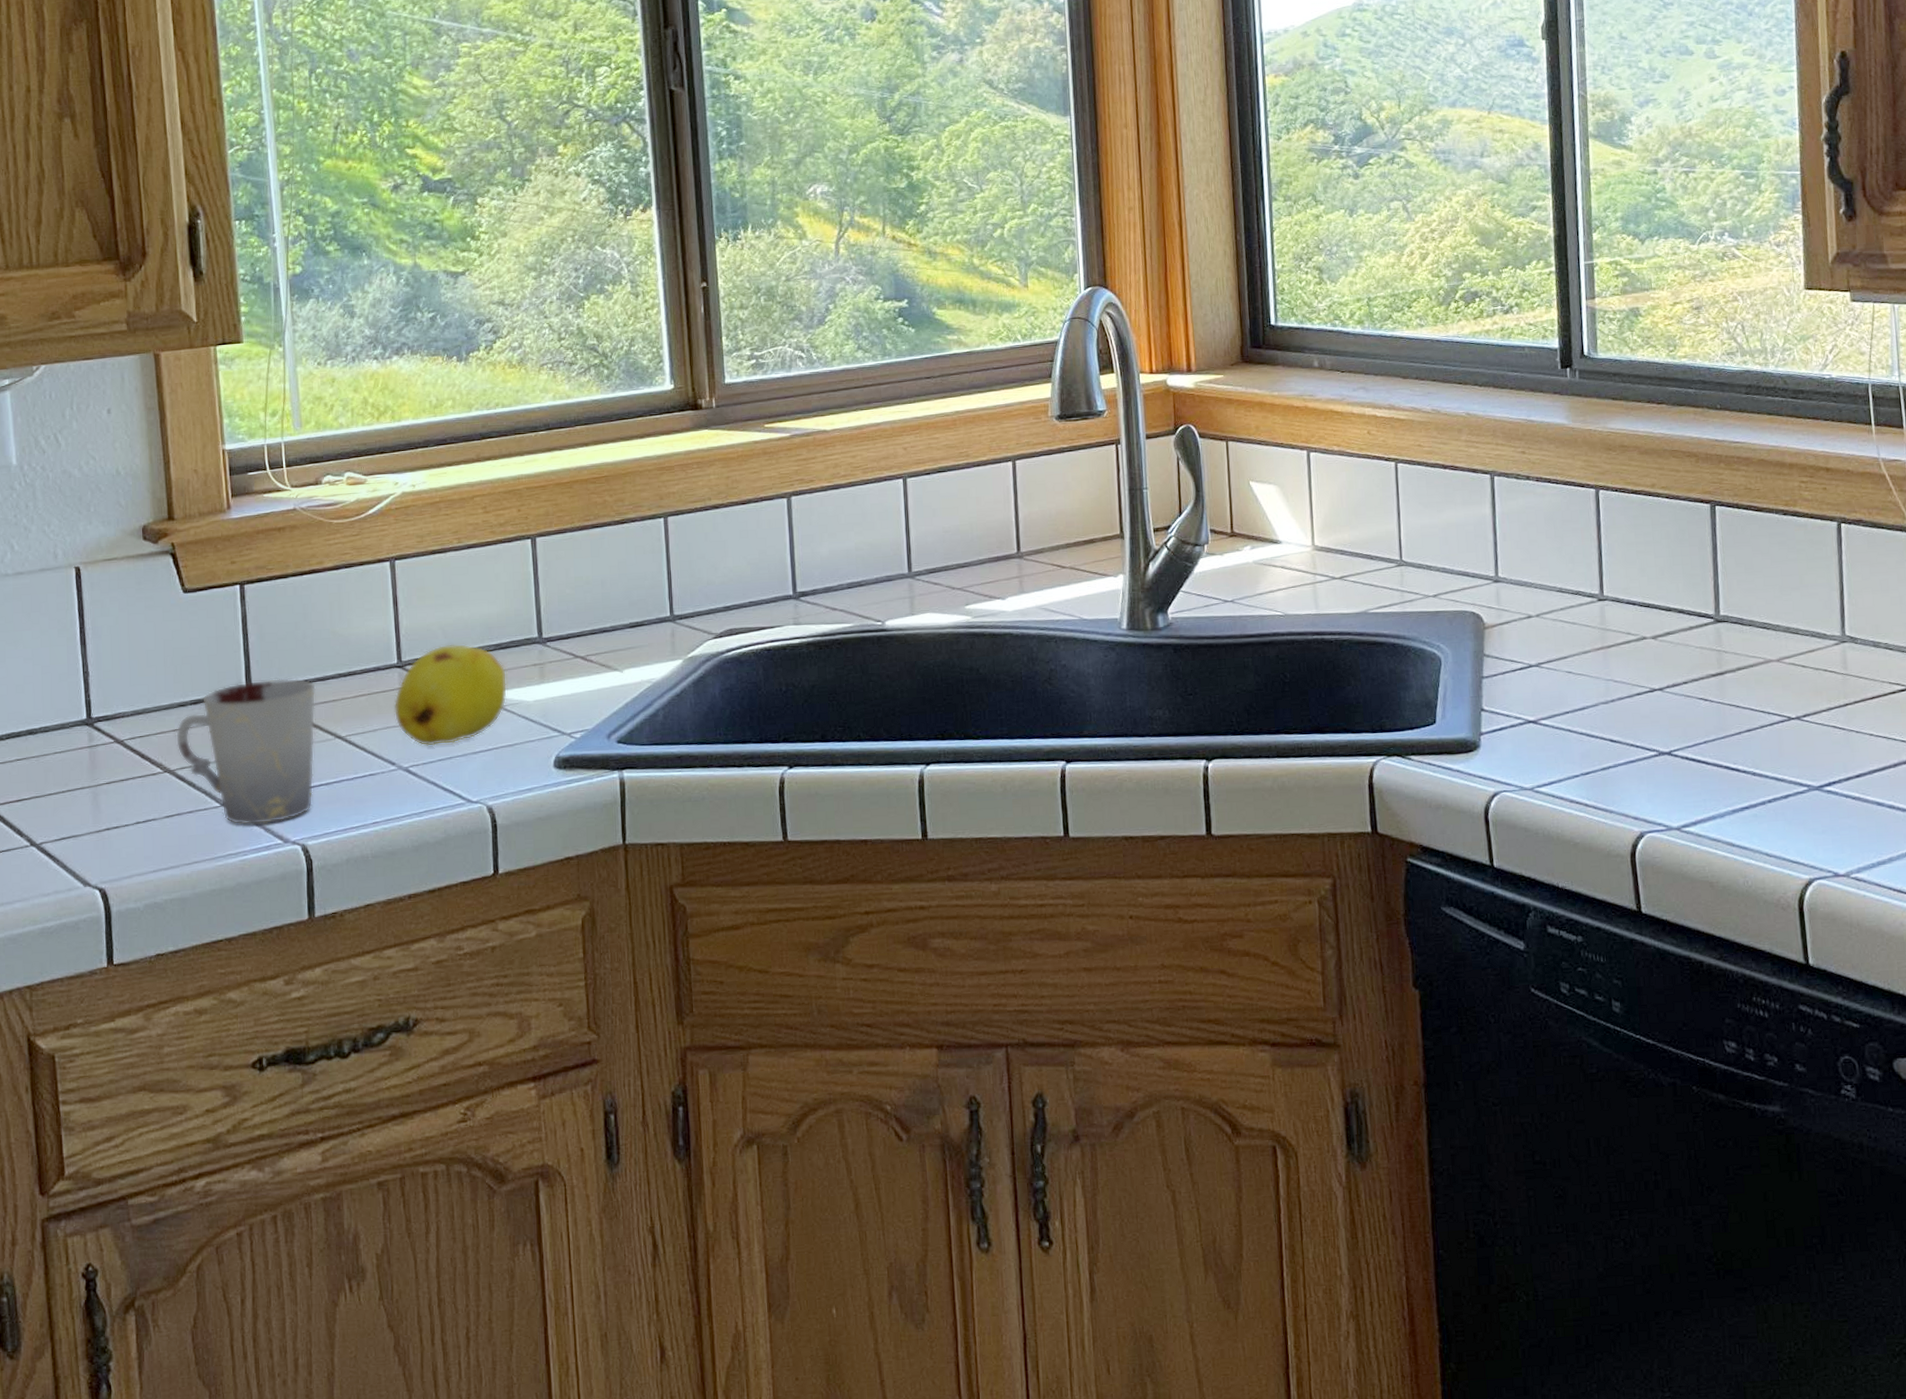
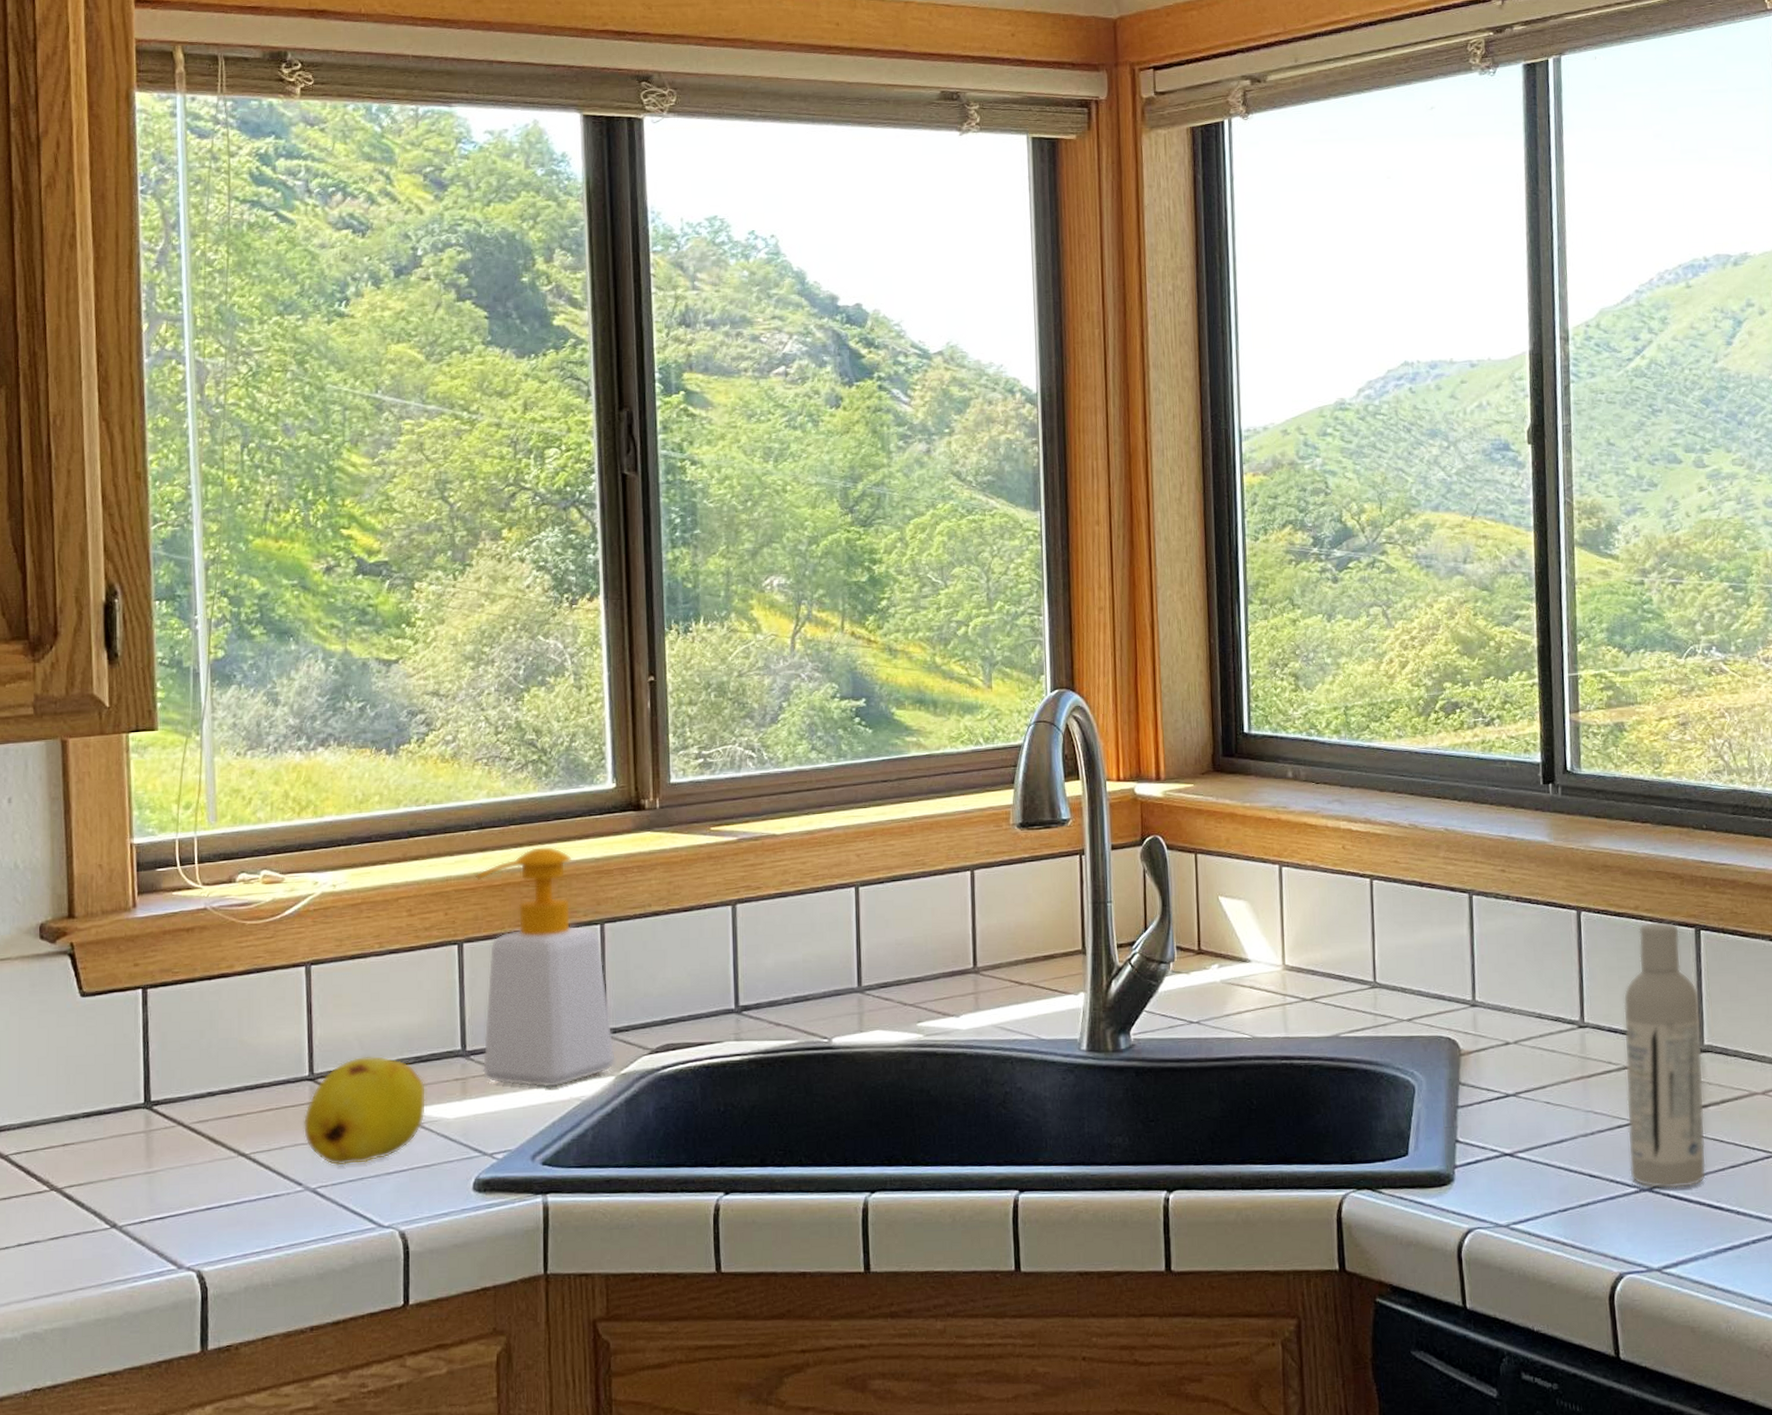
cup: present [175,678,316,826] -> none [65,1090,219,1250]
soap bottle: none [545,445,682,672] -> present [476,846,615,1088]
bottle: none [1641,498,1724,753] -> present [1623,922,1707,1189]

